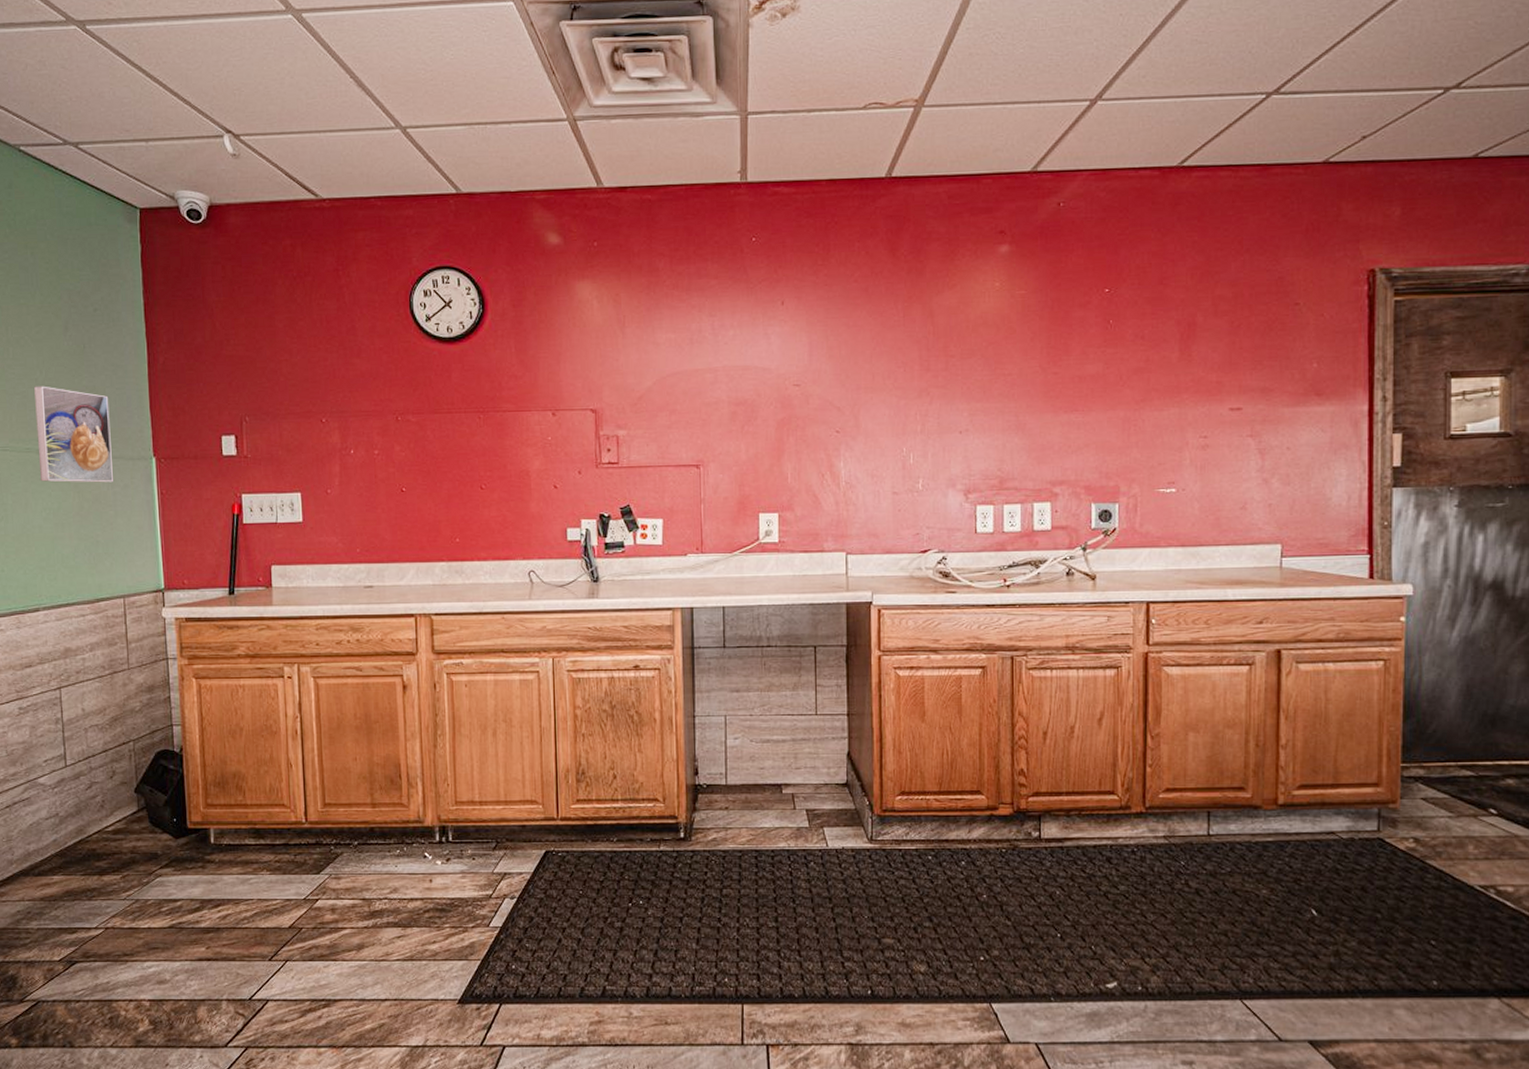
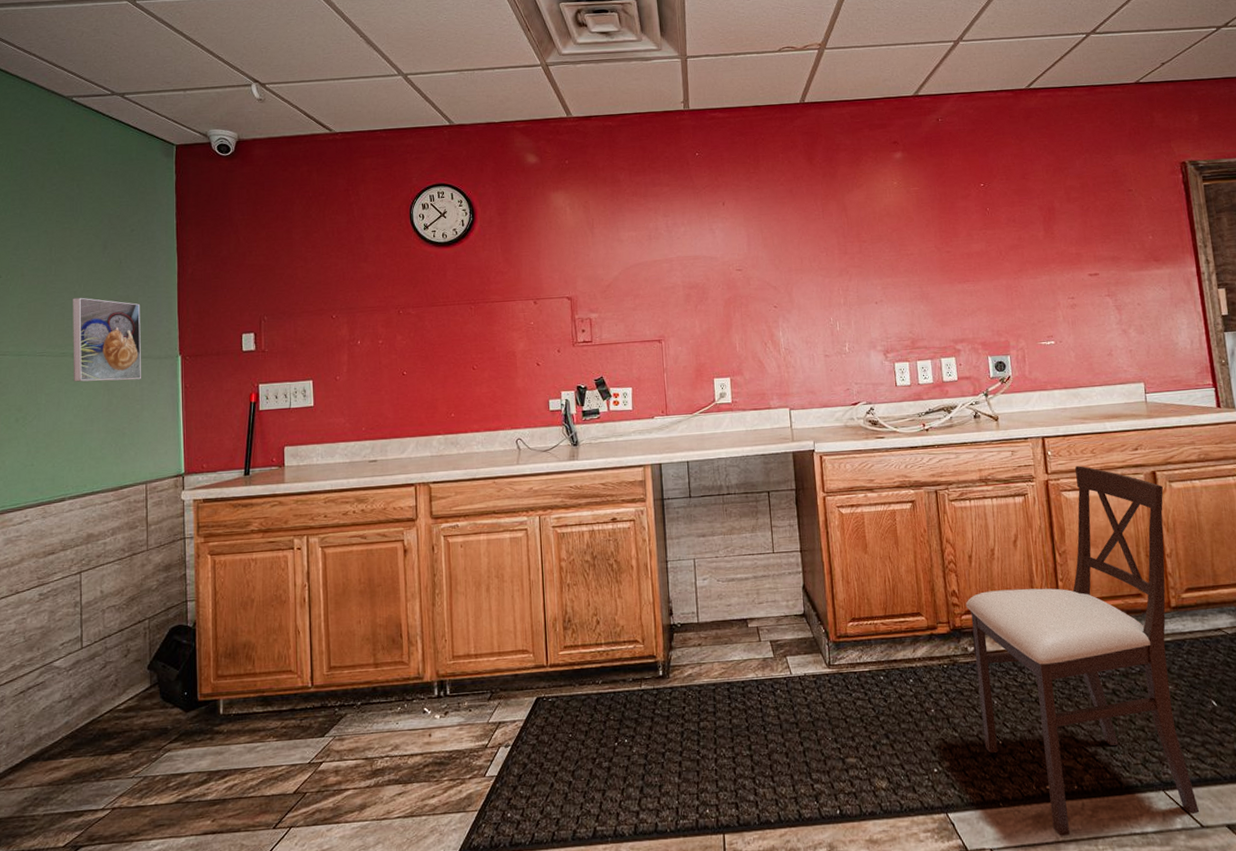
chair: none [1034,638,1287,1037] -> present [965,465,1200,836]

